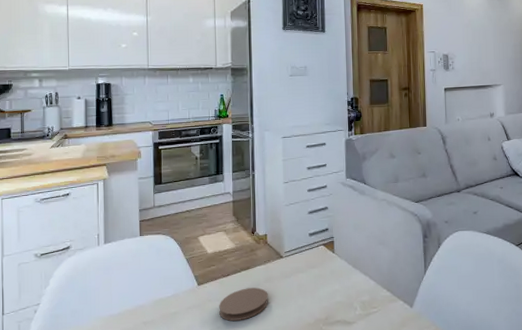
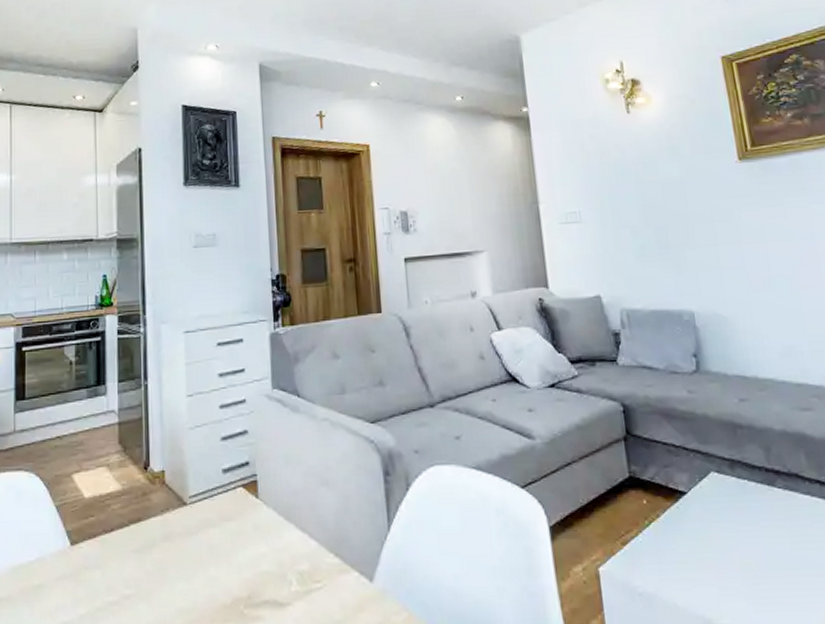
coaster: present [219,287,268,321] -> none [99,549,167,599]

